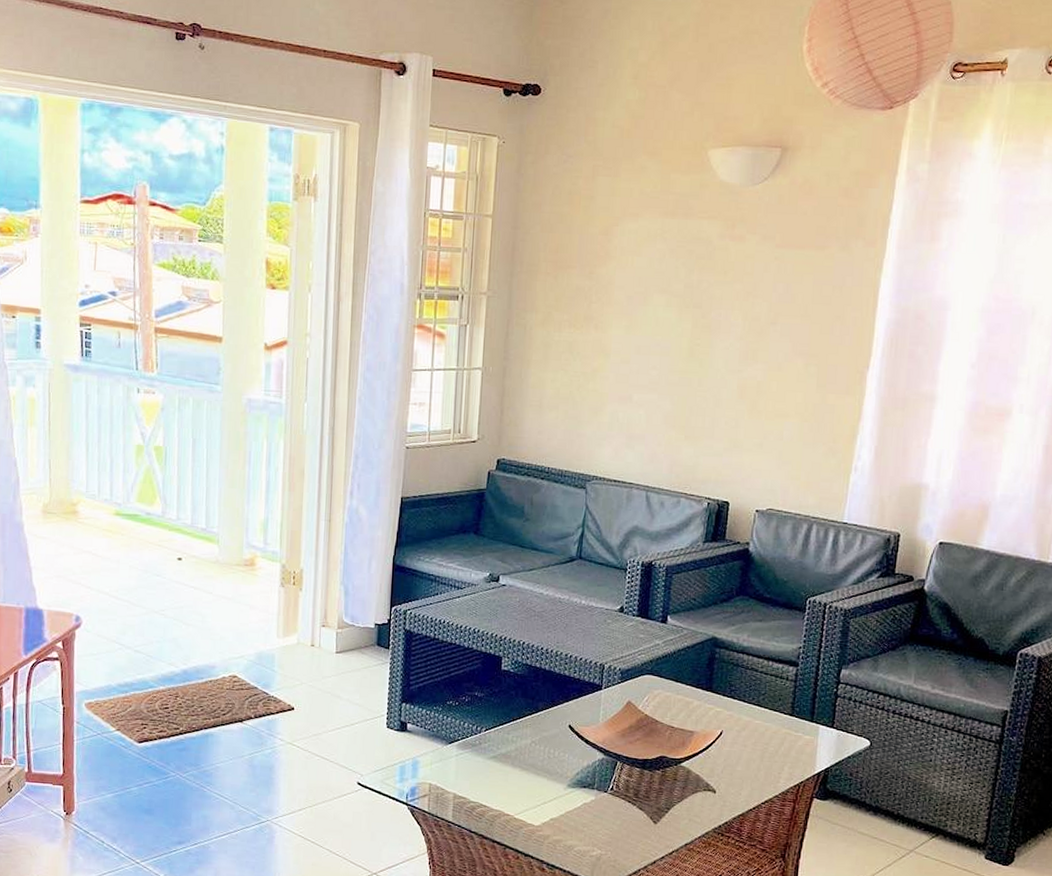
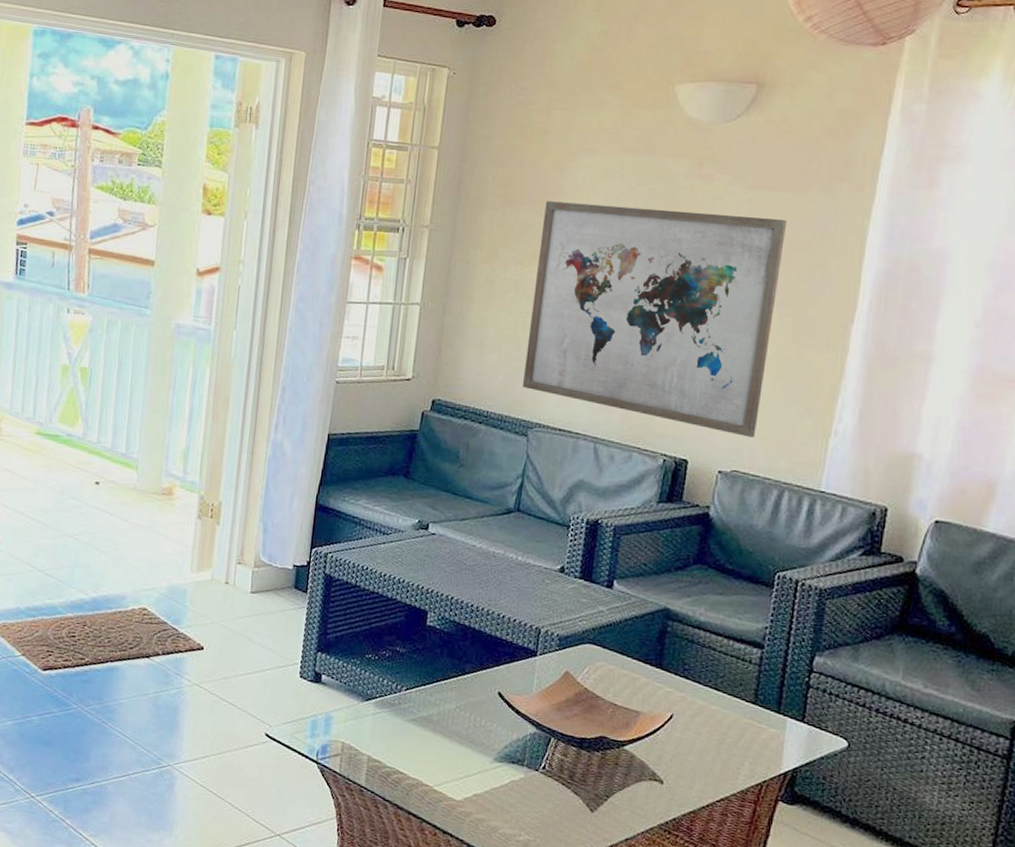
wall art: none [579,265,811,478] -> present [522,201,788,438]

